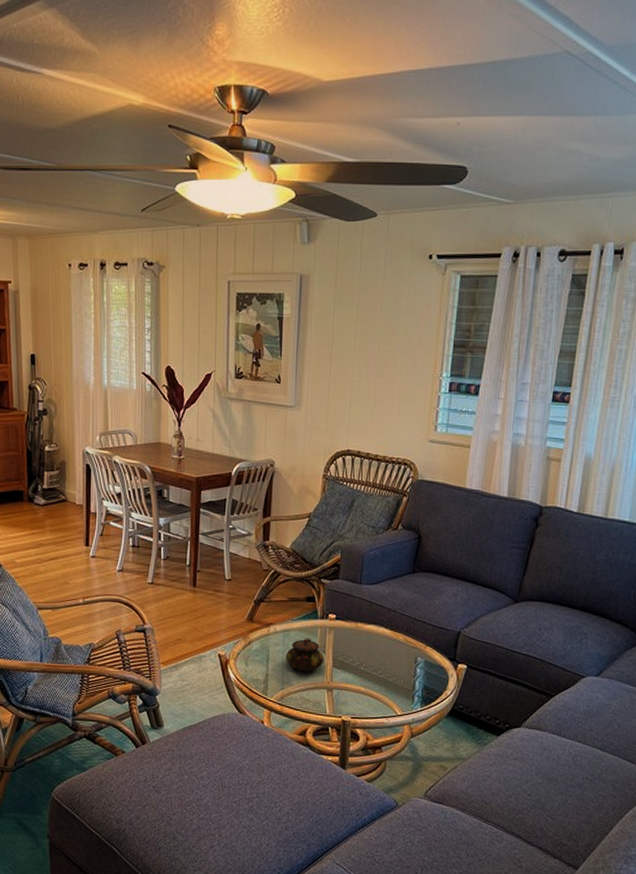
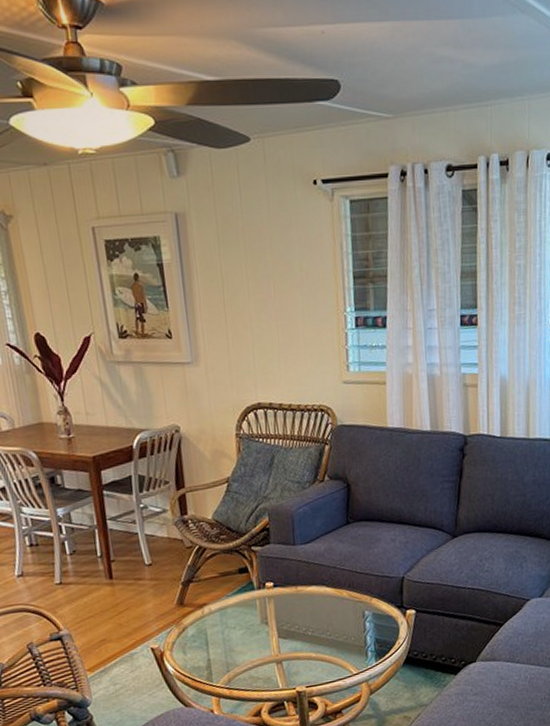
teapot: present [286,638,325,672] -> none [226,612,269,650]

